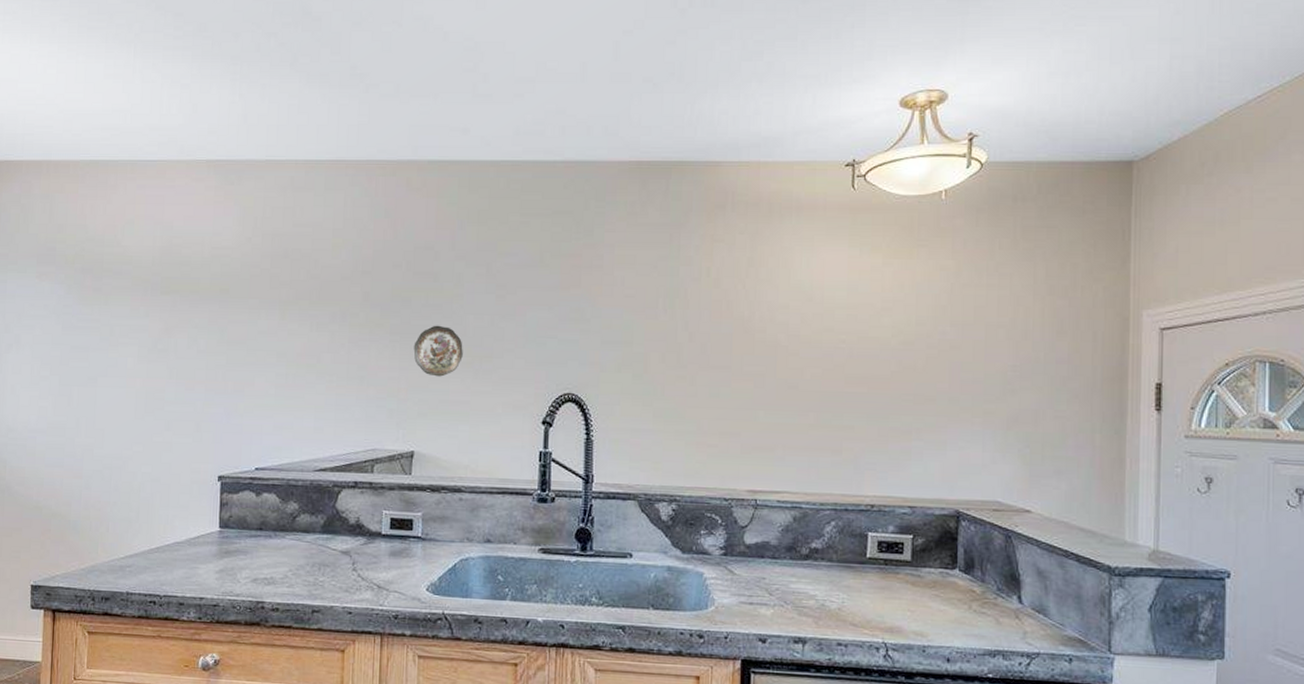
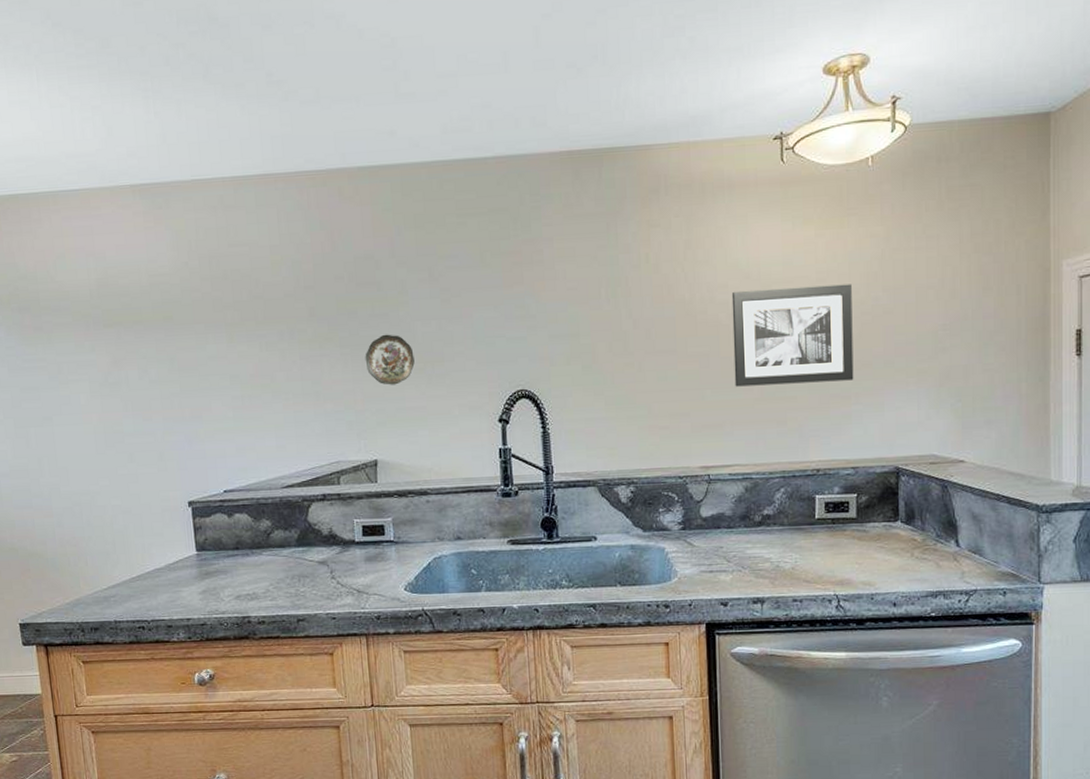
wall art: none [789,312,918,415] -> present [731,284,854,387]

